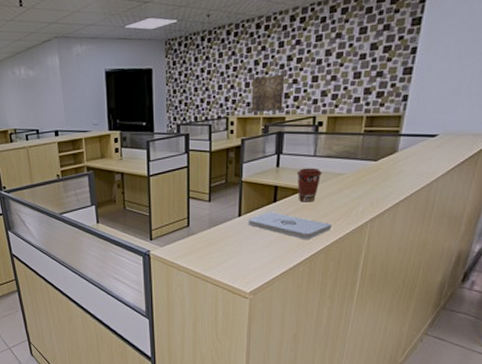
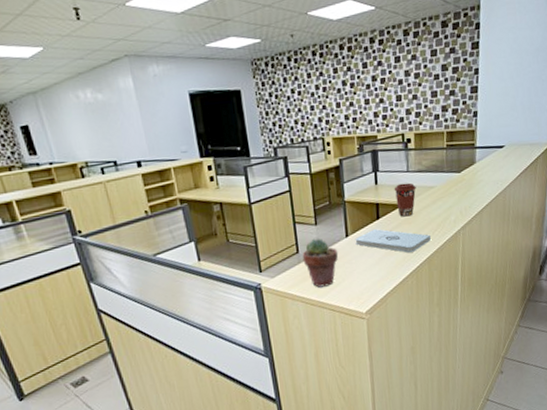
potted succulent: none [192,214,229,262] -> present [302,238,339,288]
wall art: present [251,74,285,112] -> none [342,93,374,132]

